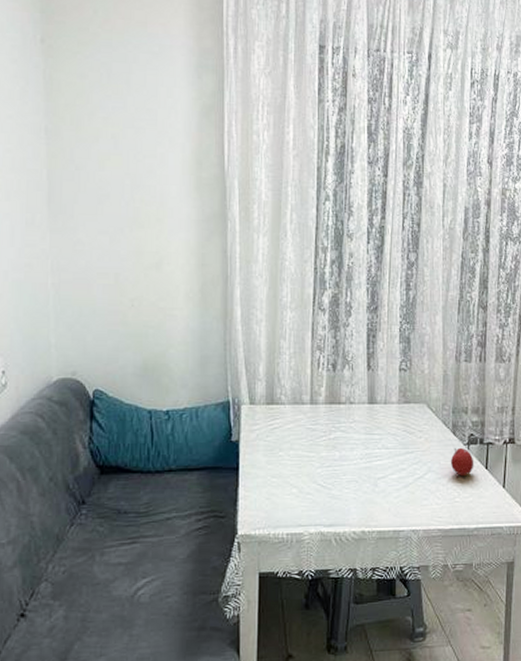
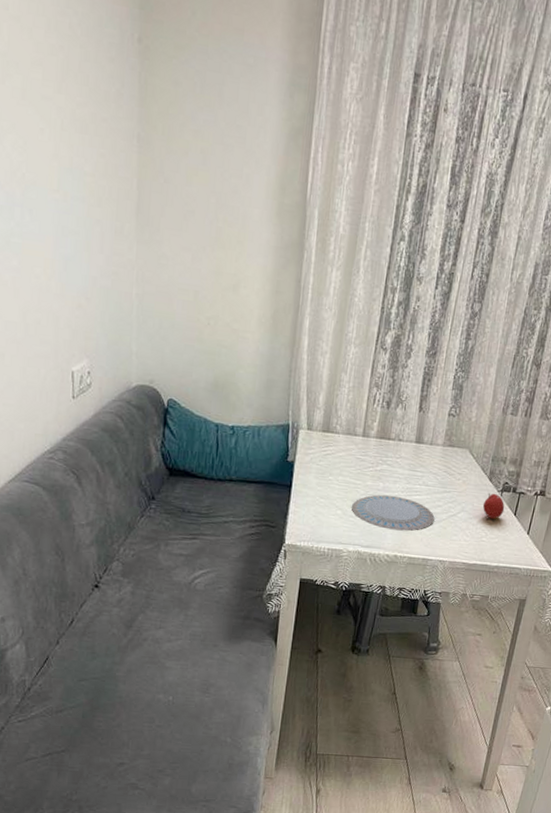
plate: none [308,464,400,503] -> present [352,494,435,532]

